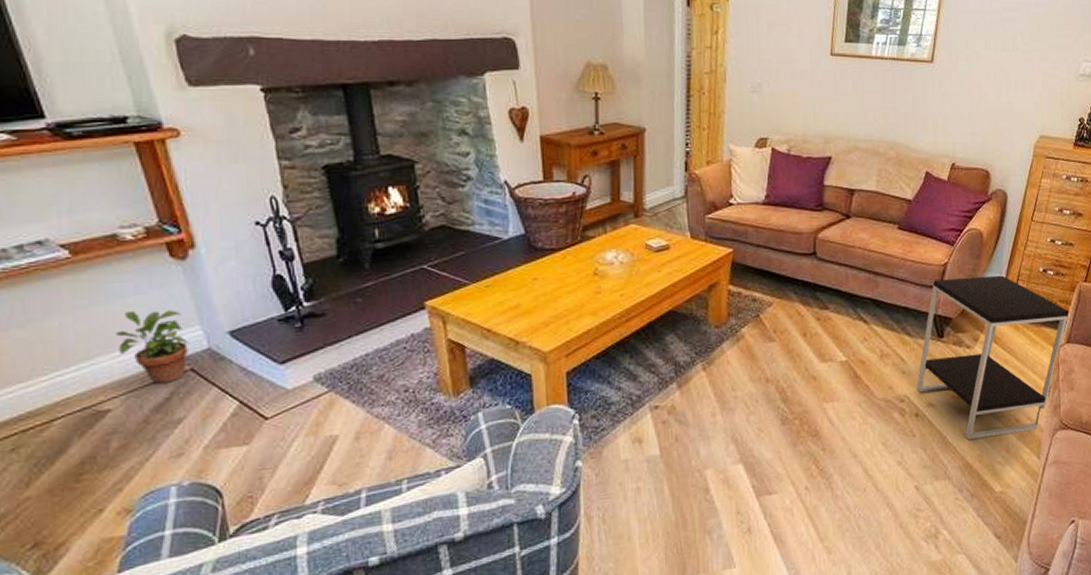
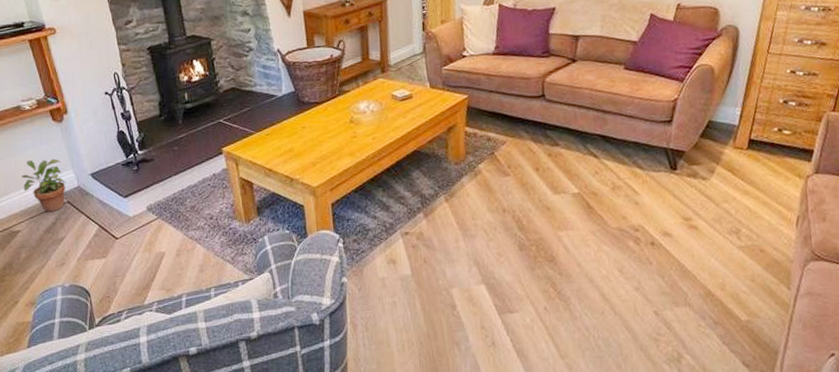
side table: present [916,275,1070,441] -> none [650,108,817,269]

